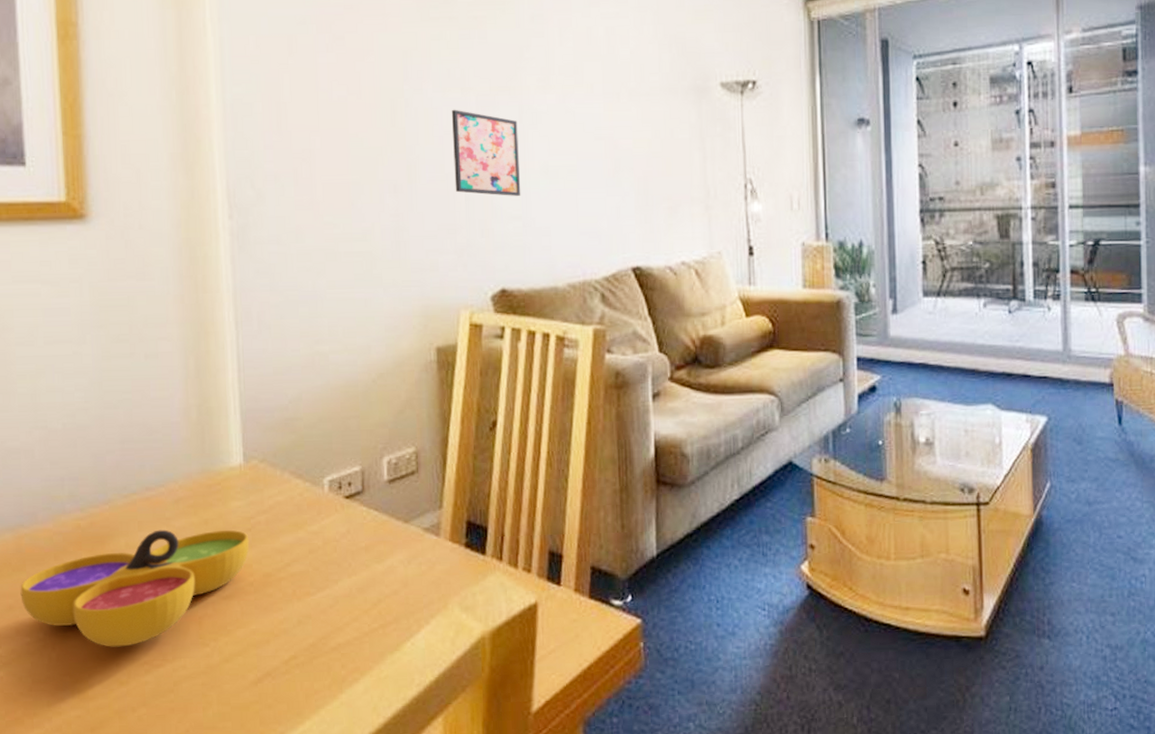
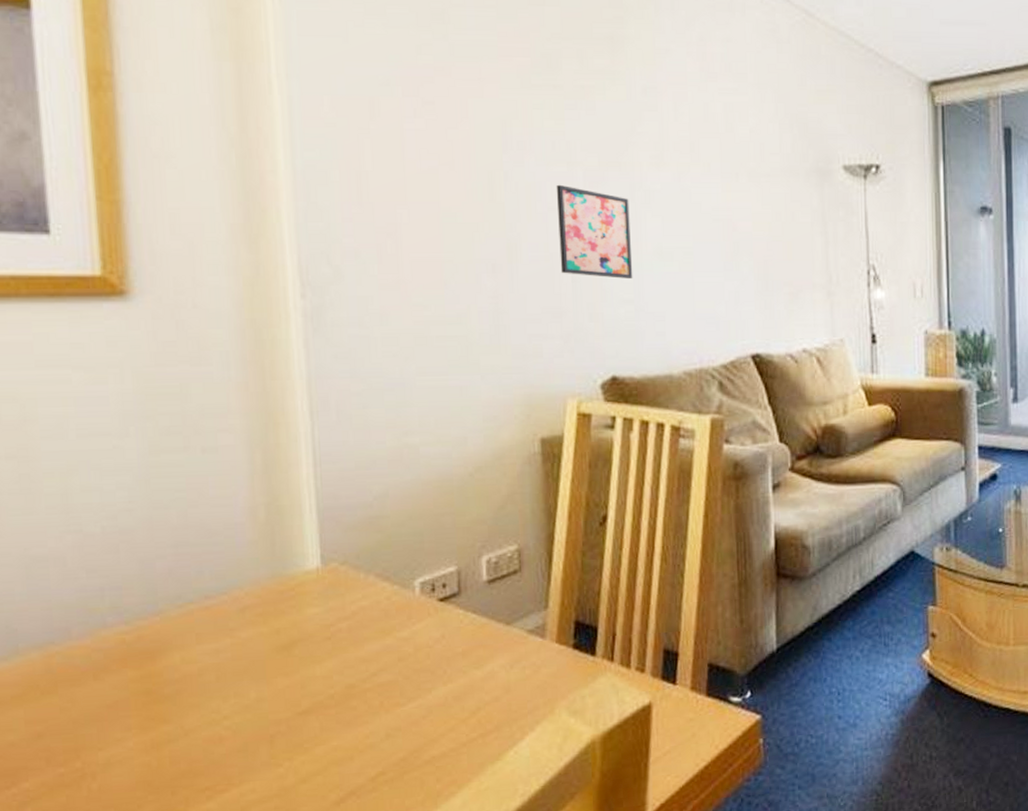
decorative bowl: present [20,529,250,647] -> none [51,639,329,774]

